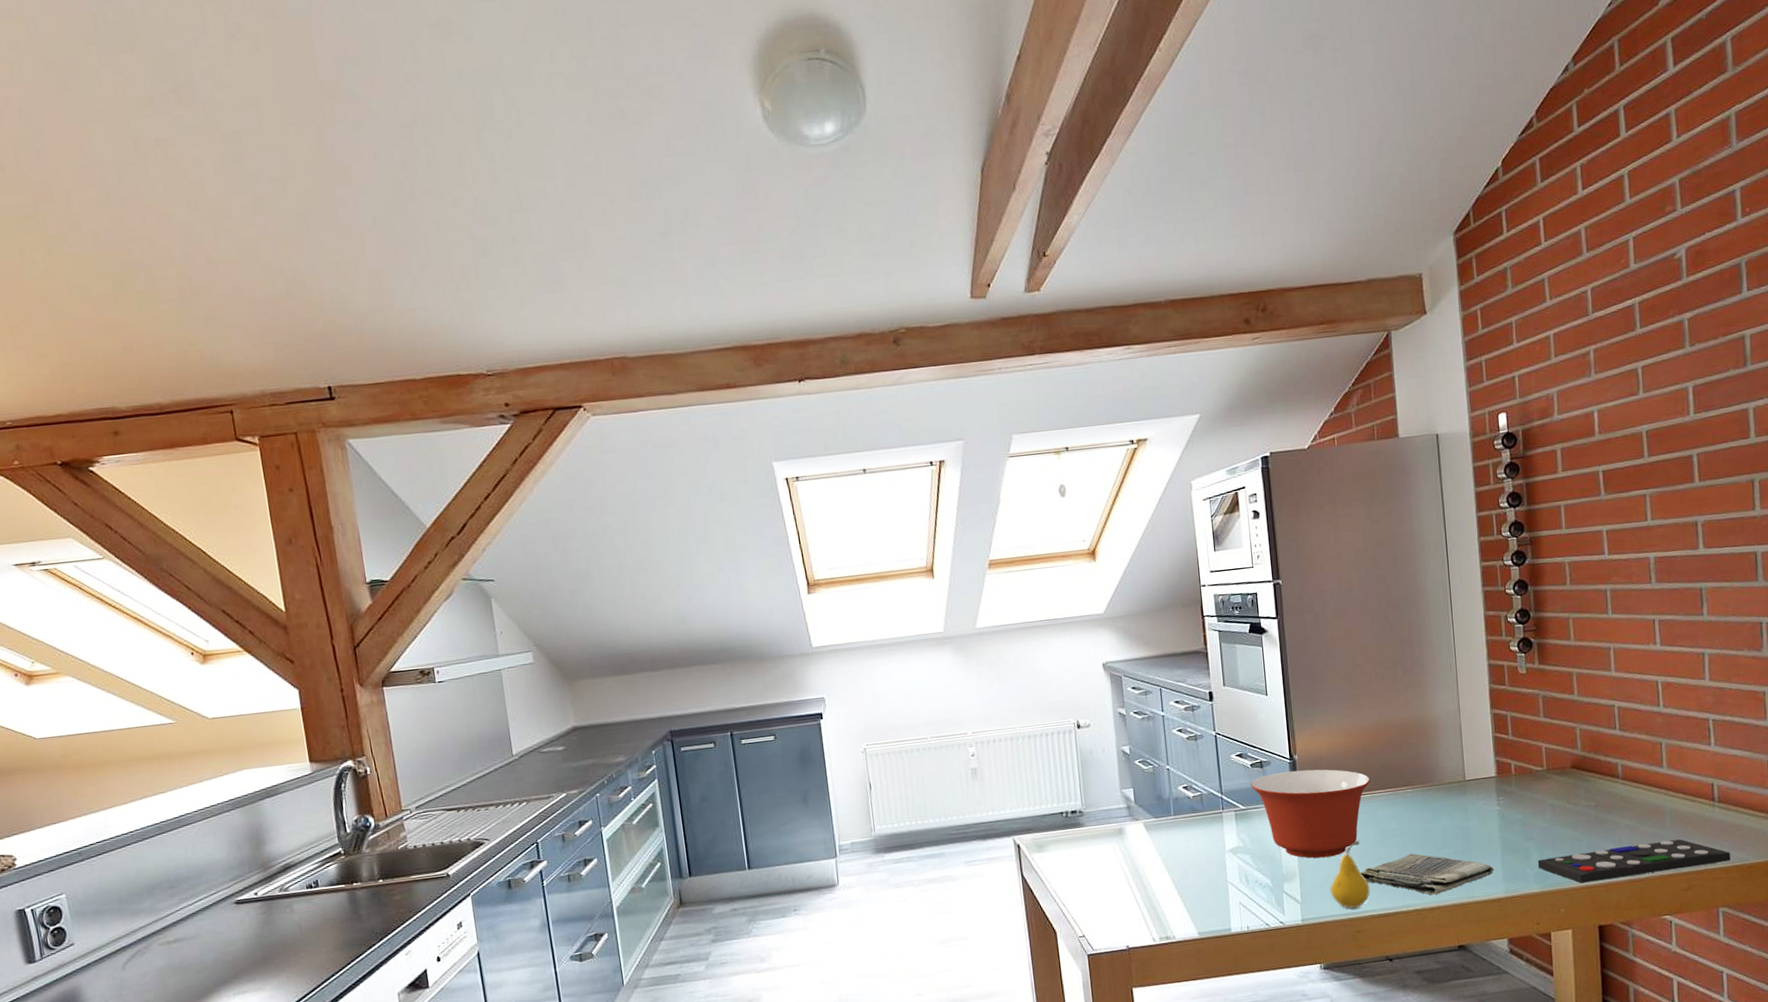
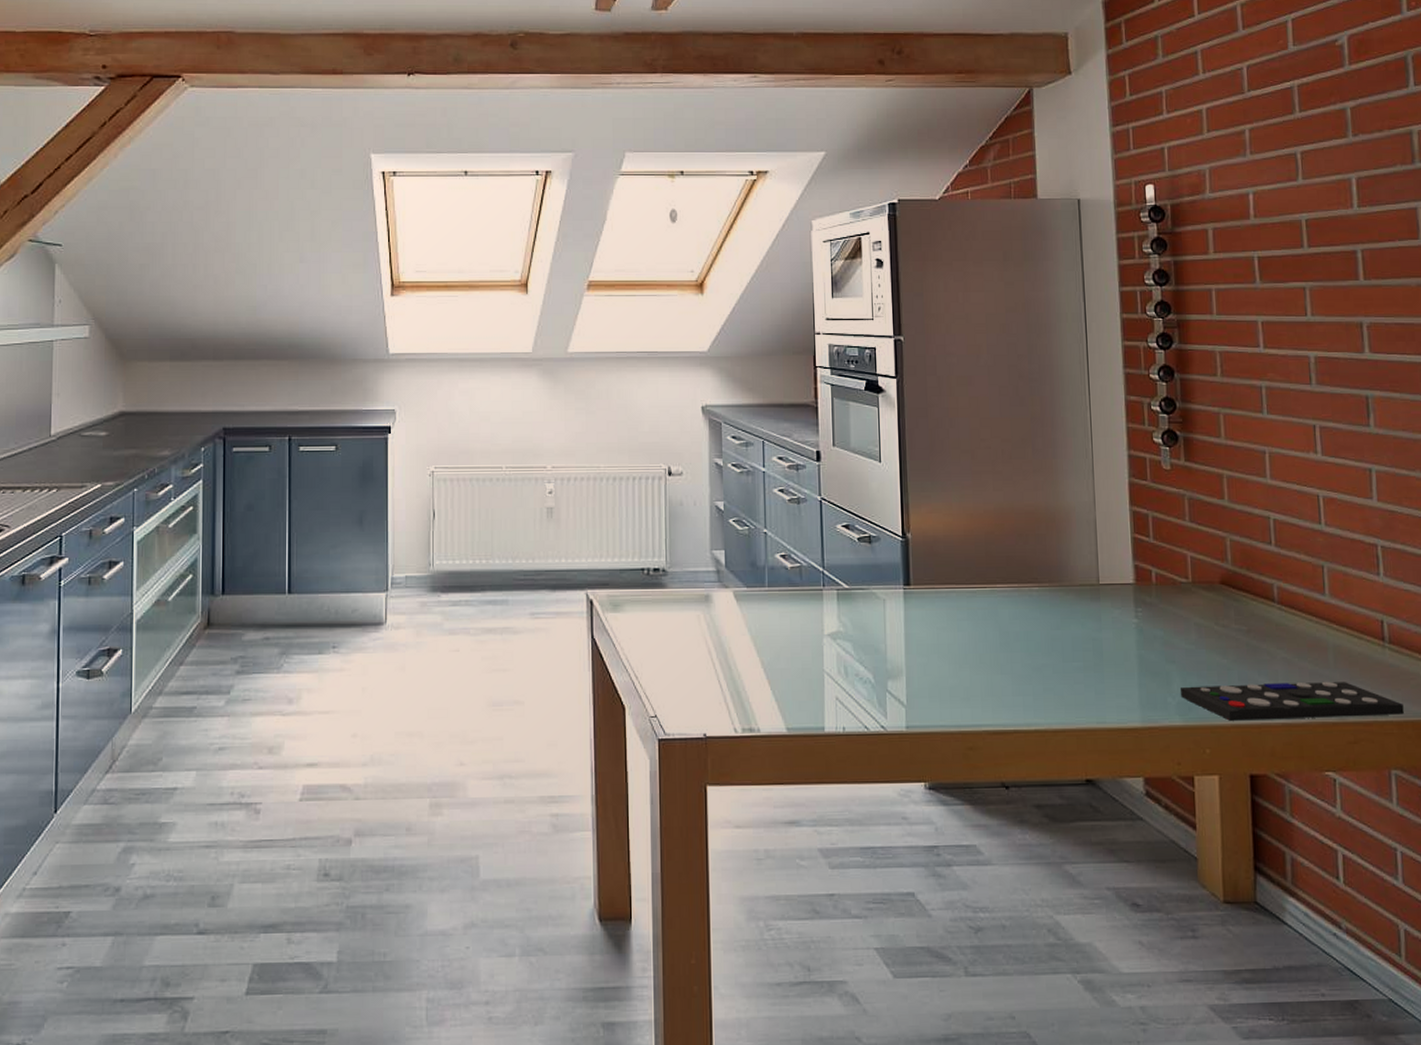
mixing bowl: present [1250,769,1371,859] -> none [856,550,992,656]
fruit: present [1330,841,1370,909] -> none [940,641,986,721]
dish towel: present [1359,853,1494,895] -> none [975,662,1130,715]

